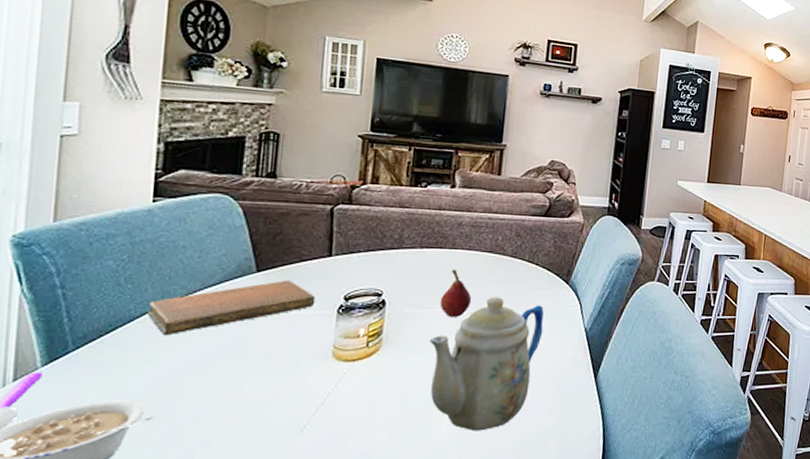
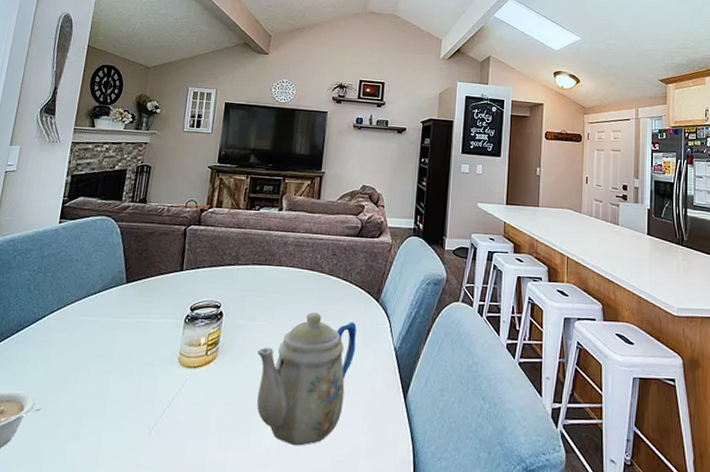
notebook: present [146,280,316,336] -> none [45,291,169,337]
fruit: present [439,269,472,317] -> none [267,285,294,330]

